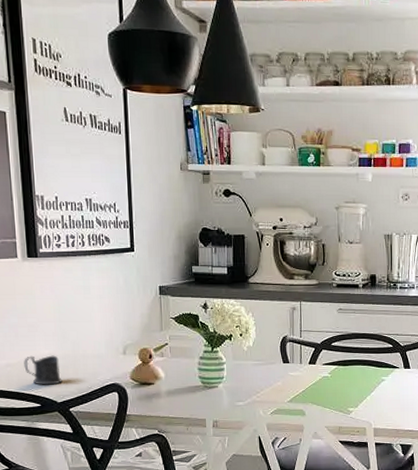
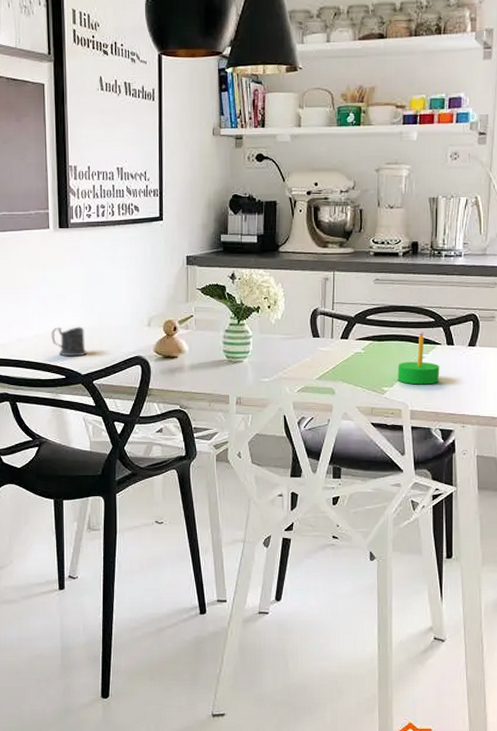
candle: none [361,357,399,405] -> present [397,332,440,385]

